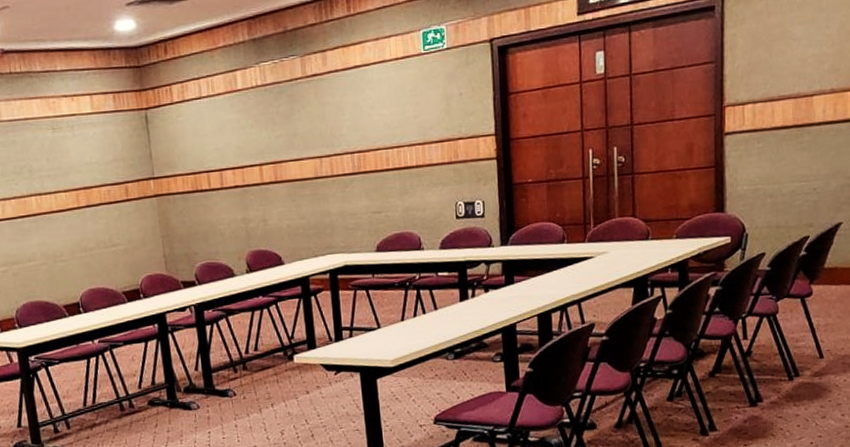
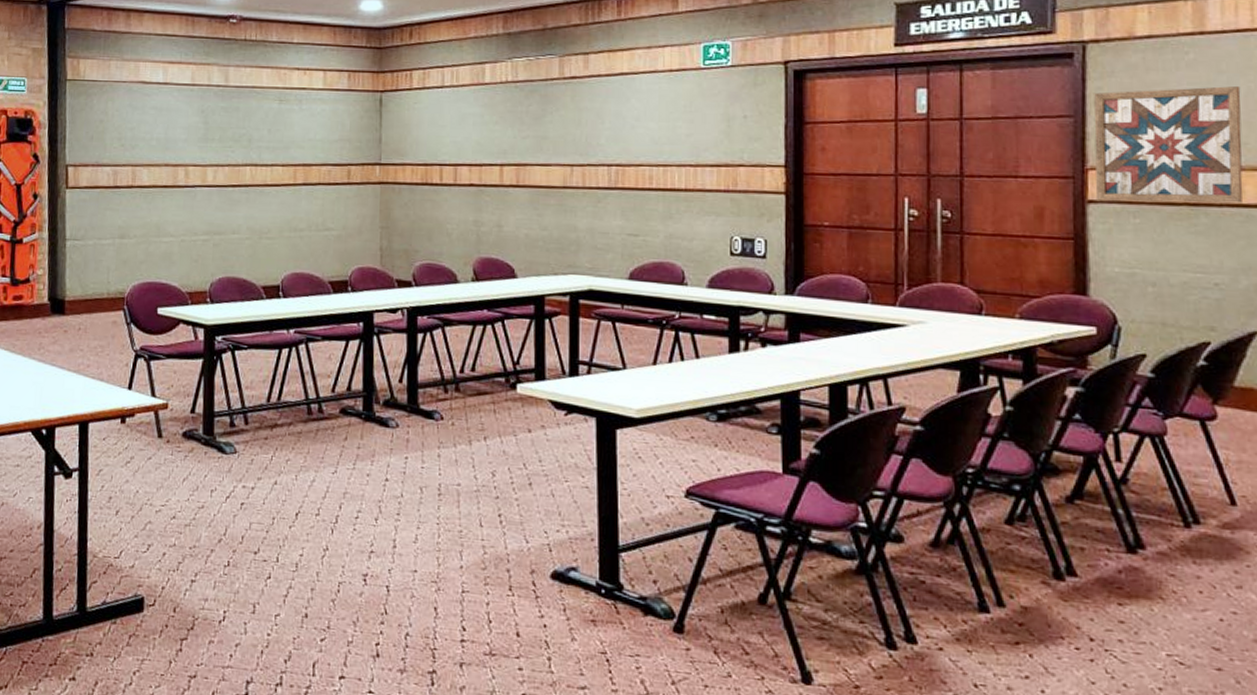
wall art: none [730,20,836,133] -> present [1094,85,1243,204]

